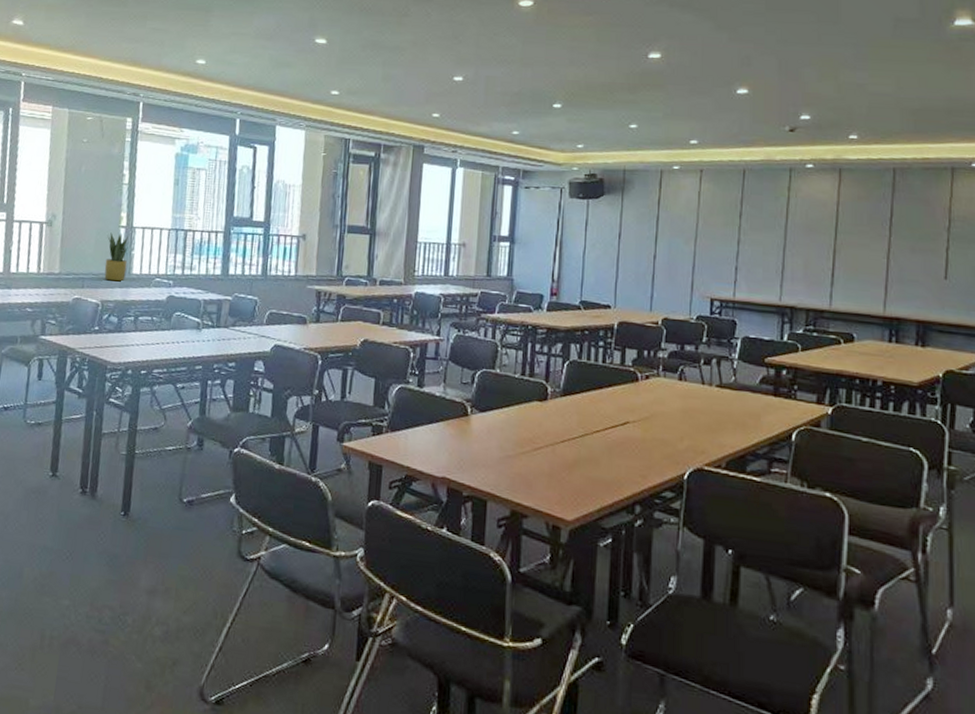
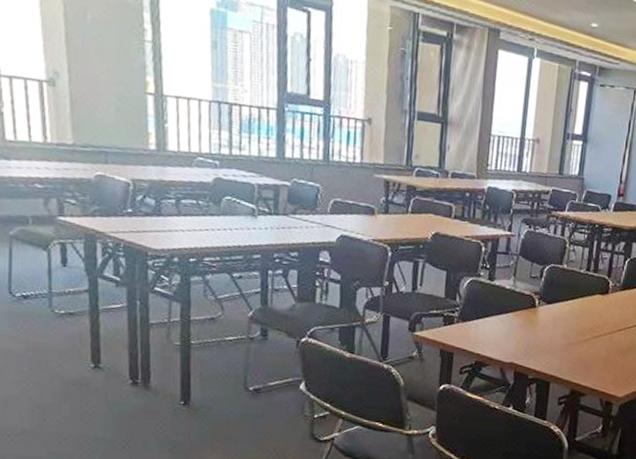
planter: present [104,232,130,281] -> none [131,99,161,158]

